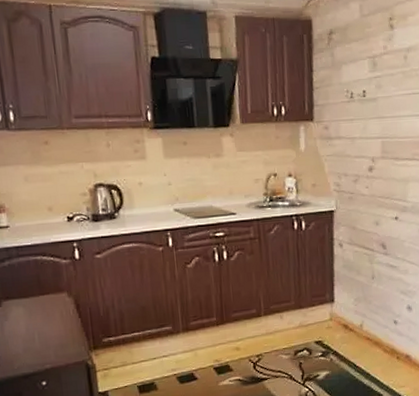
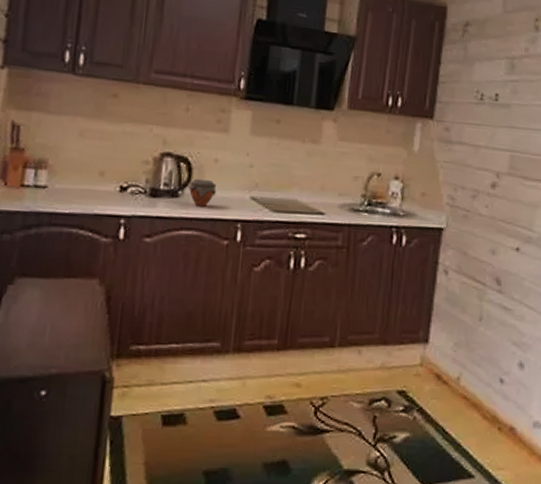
jar: none [122,200,146,223] -> present [188,178,217,207]

